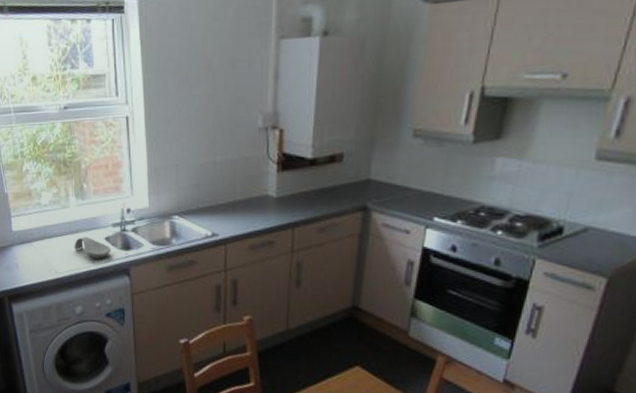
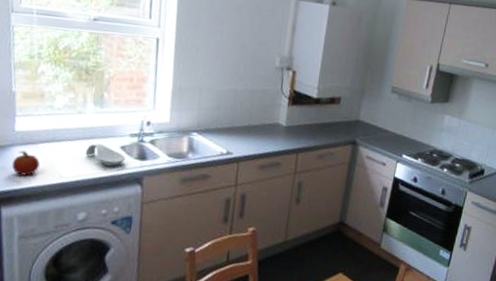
fruit: none [14,250,37,273] -> present [11,150,40,176]

